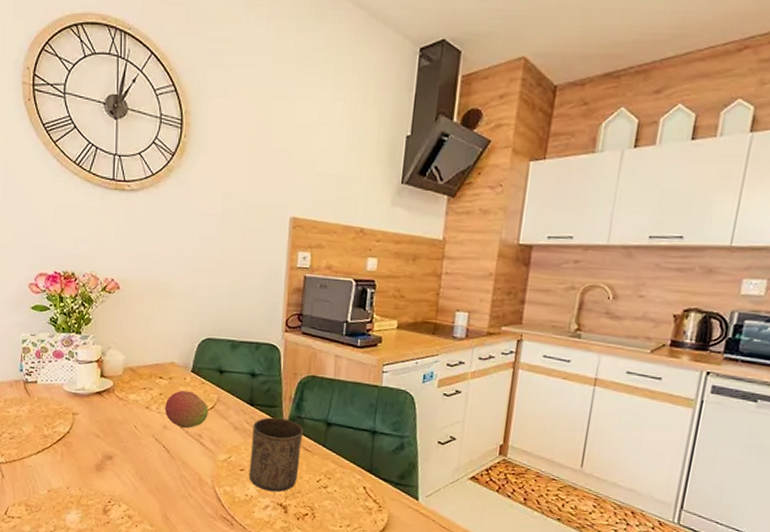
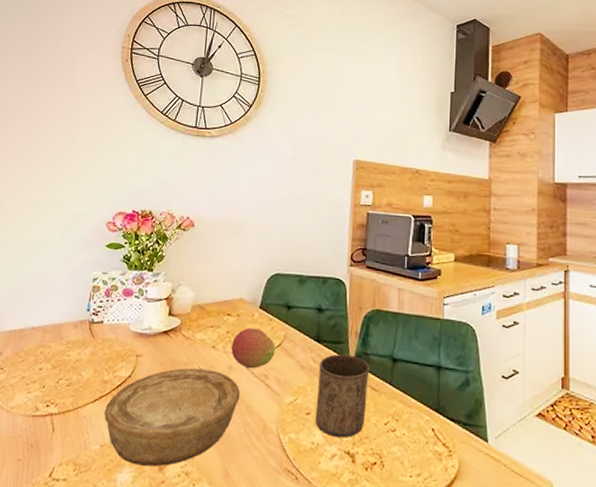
bowl: none [48,426,176,510] -> present [104,368,241,467]

